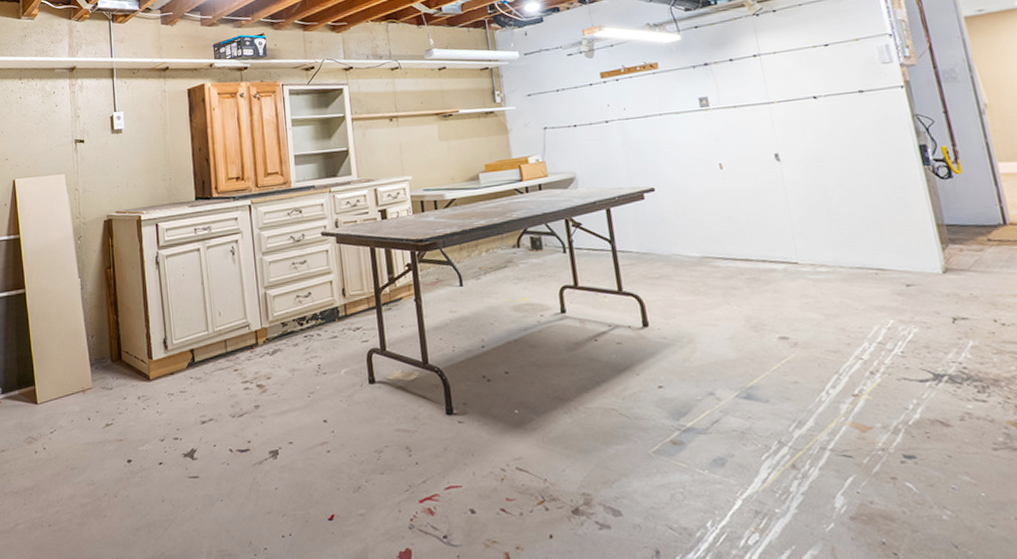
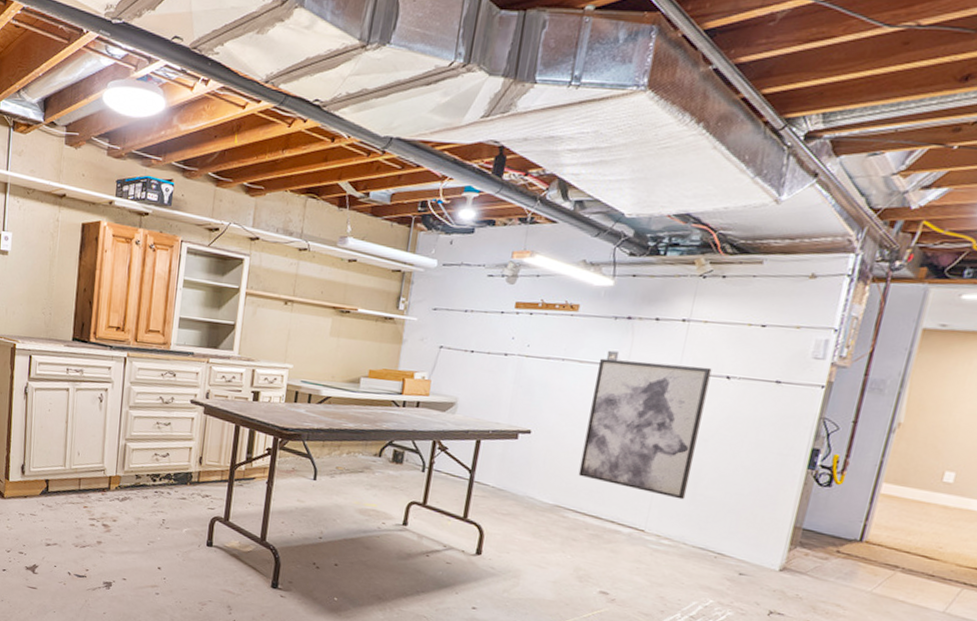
wall art: none [693,92,823,224] -> present [578,358,712,500]

